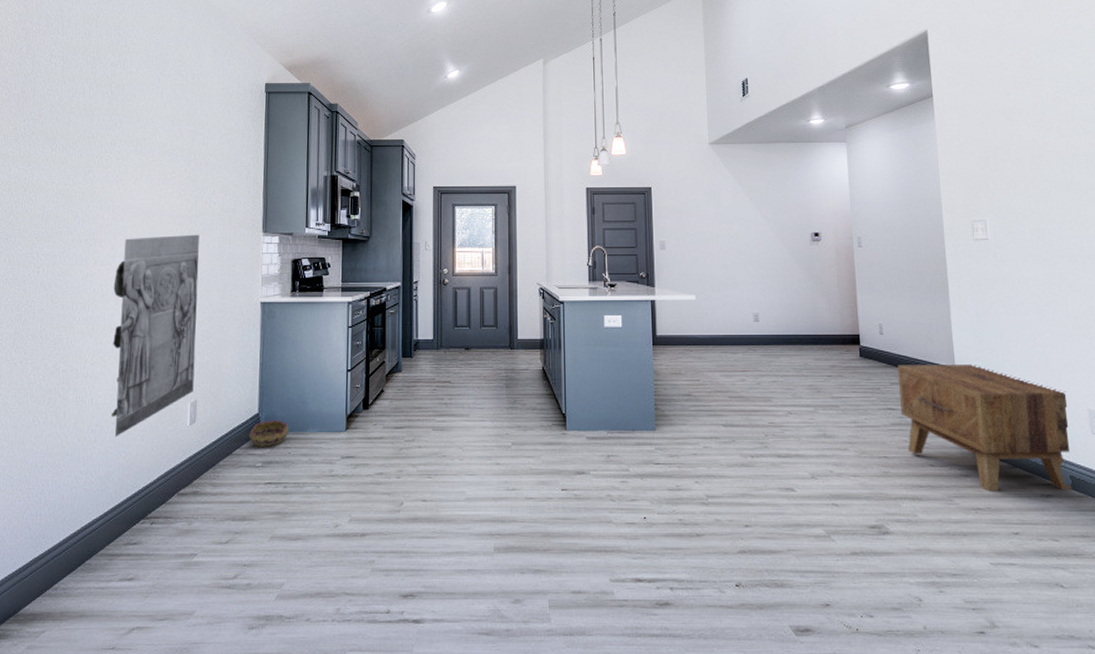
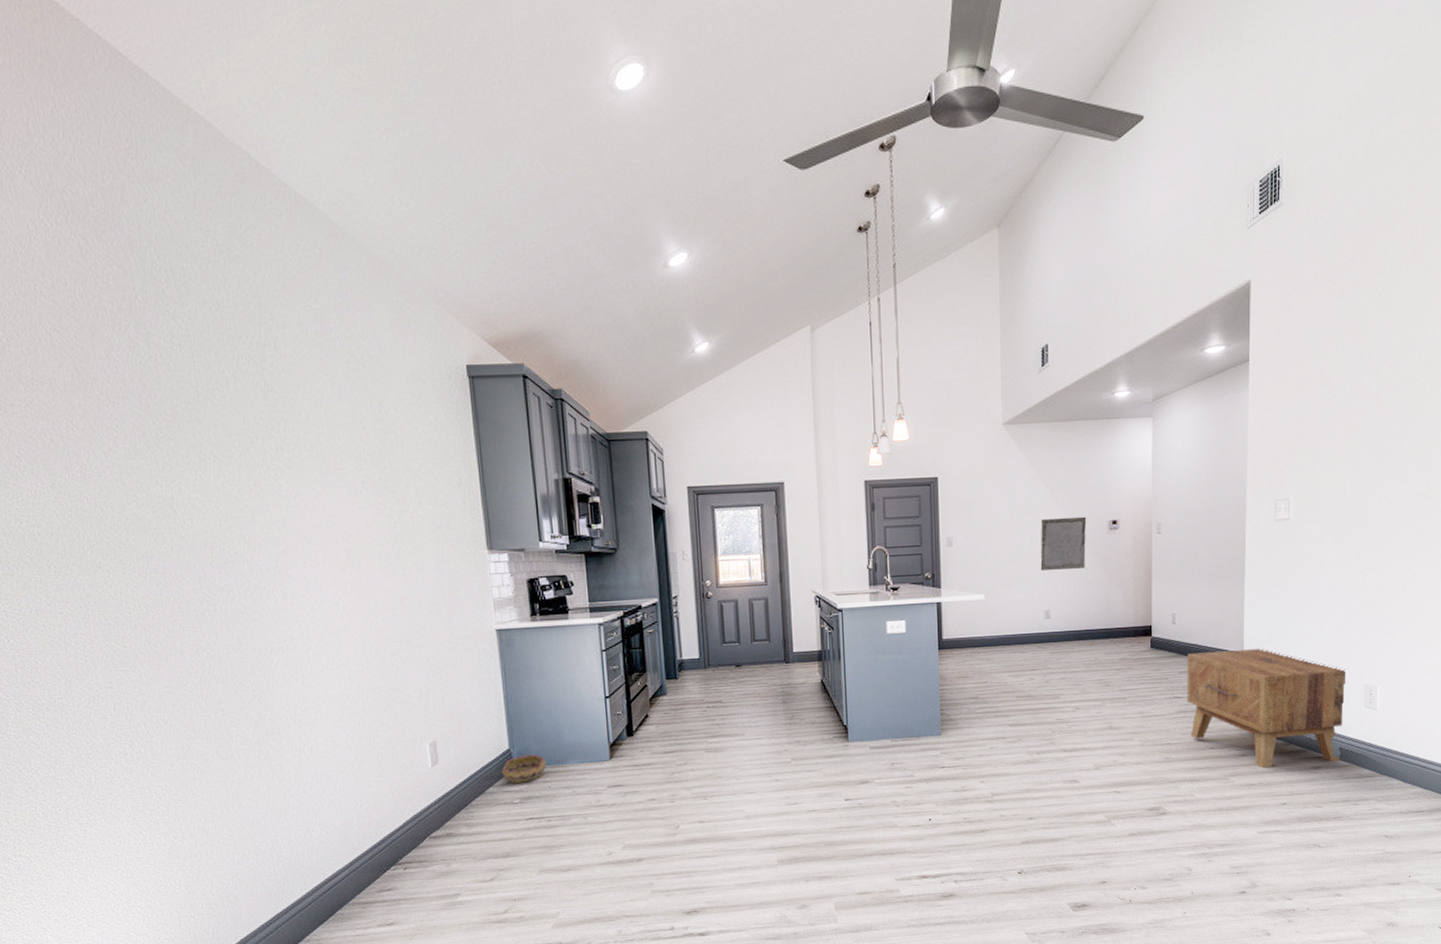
wall relief: present [112,234,199,438] -> none [312,555,431,786]
stone plaque: none [746,228,791,277] -> present [1040,516,1087,571]

